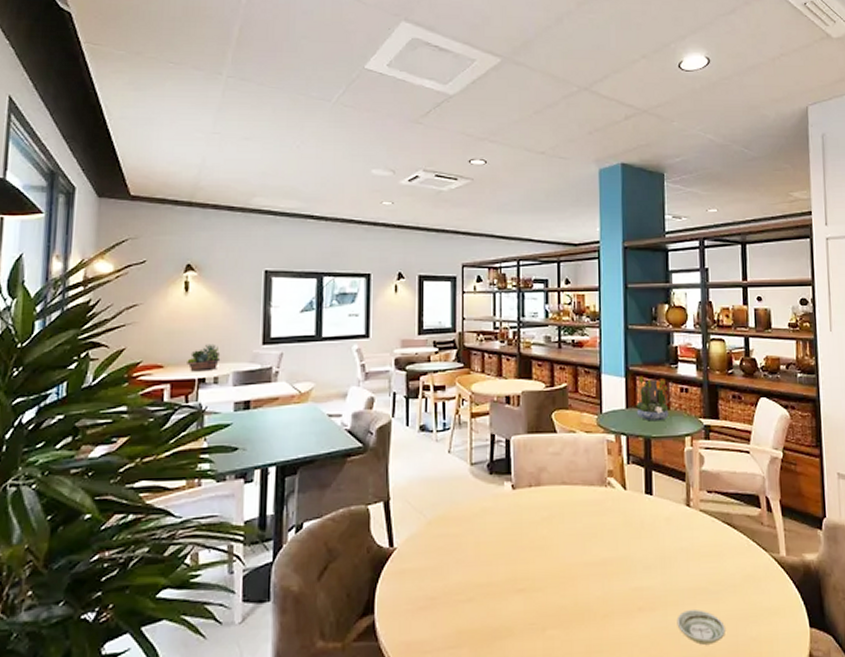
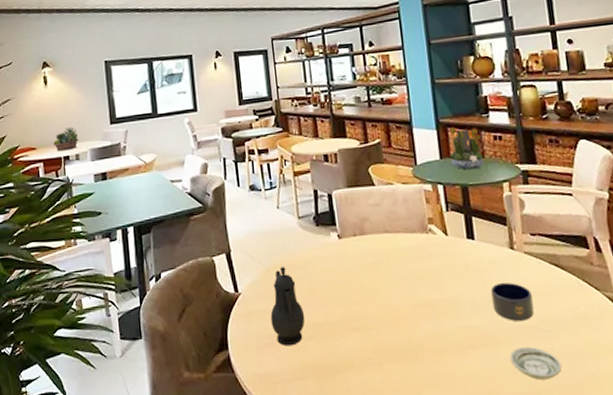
coffeepot: none [427,519,466,610] -> present [270,267,306,346]
mug: none [664,540,704,582] -> present [491,282,534,321]

